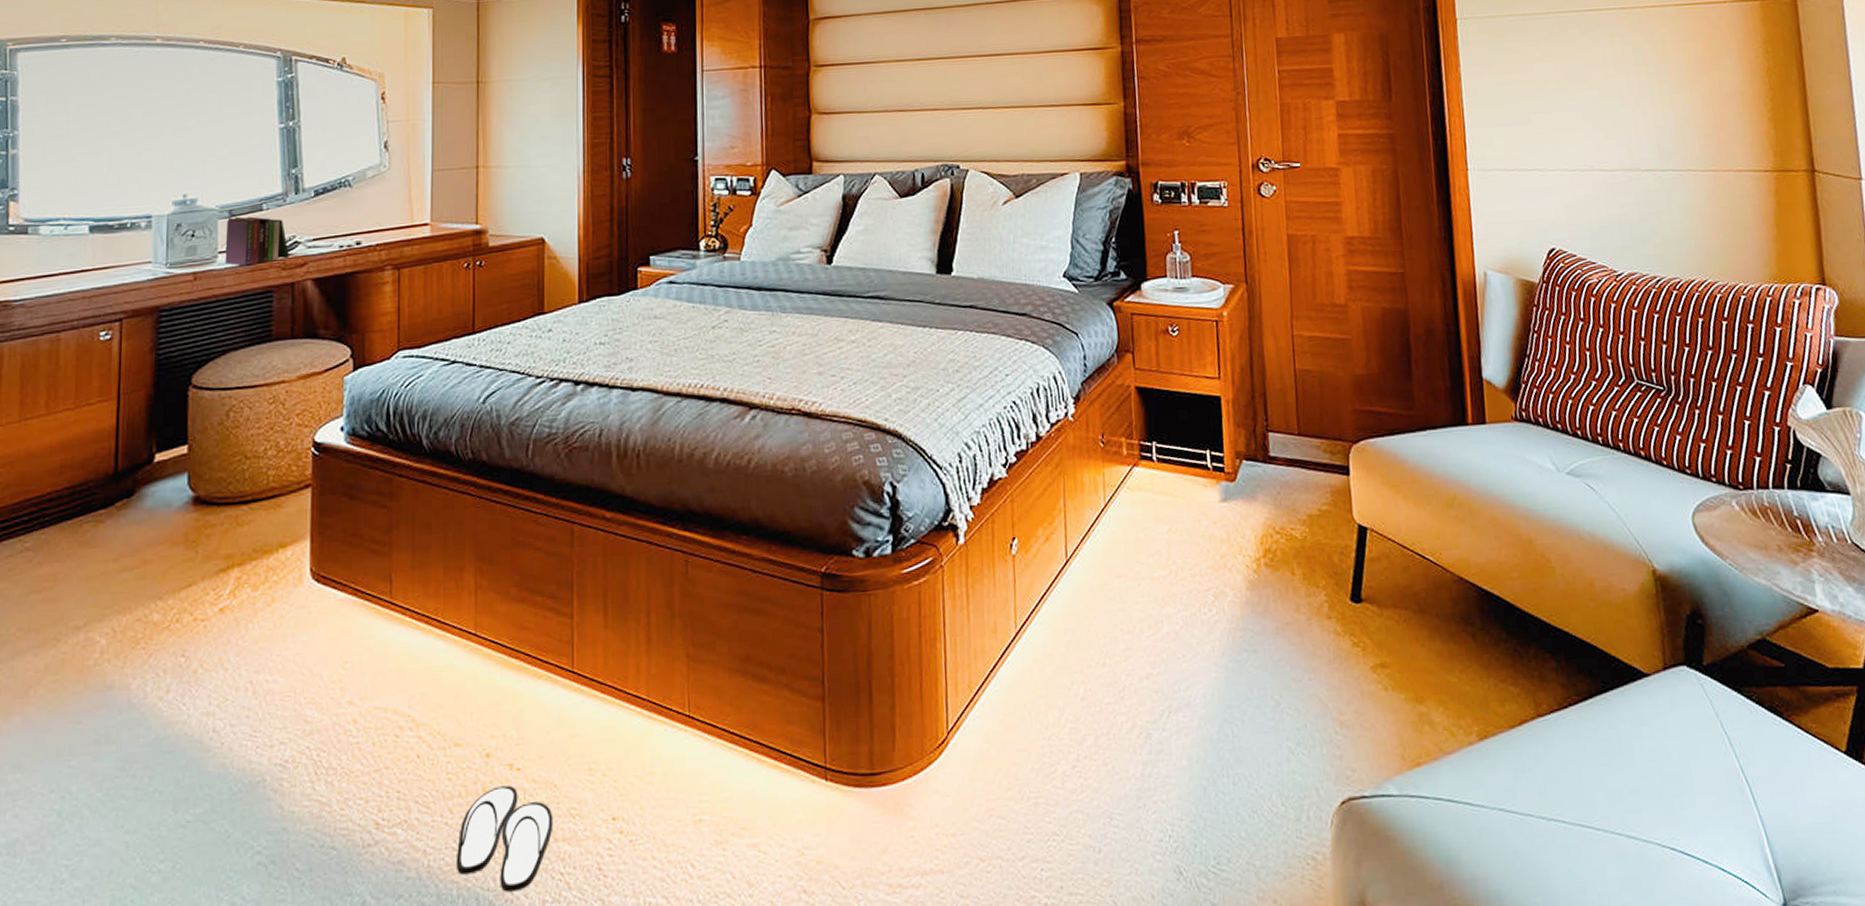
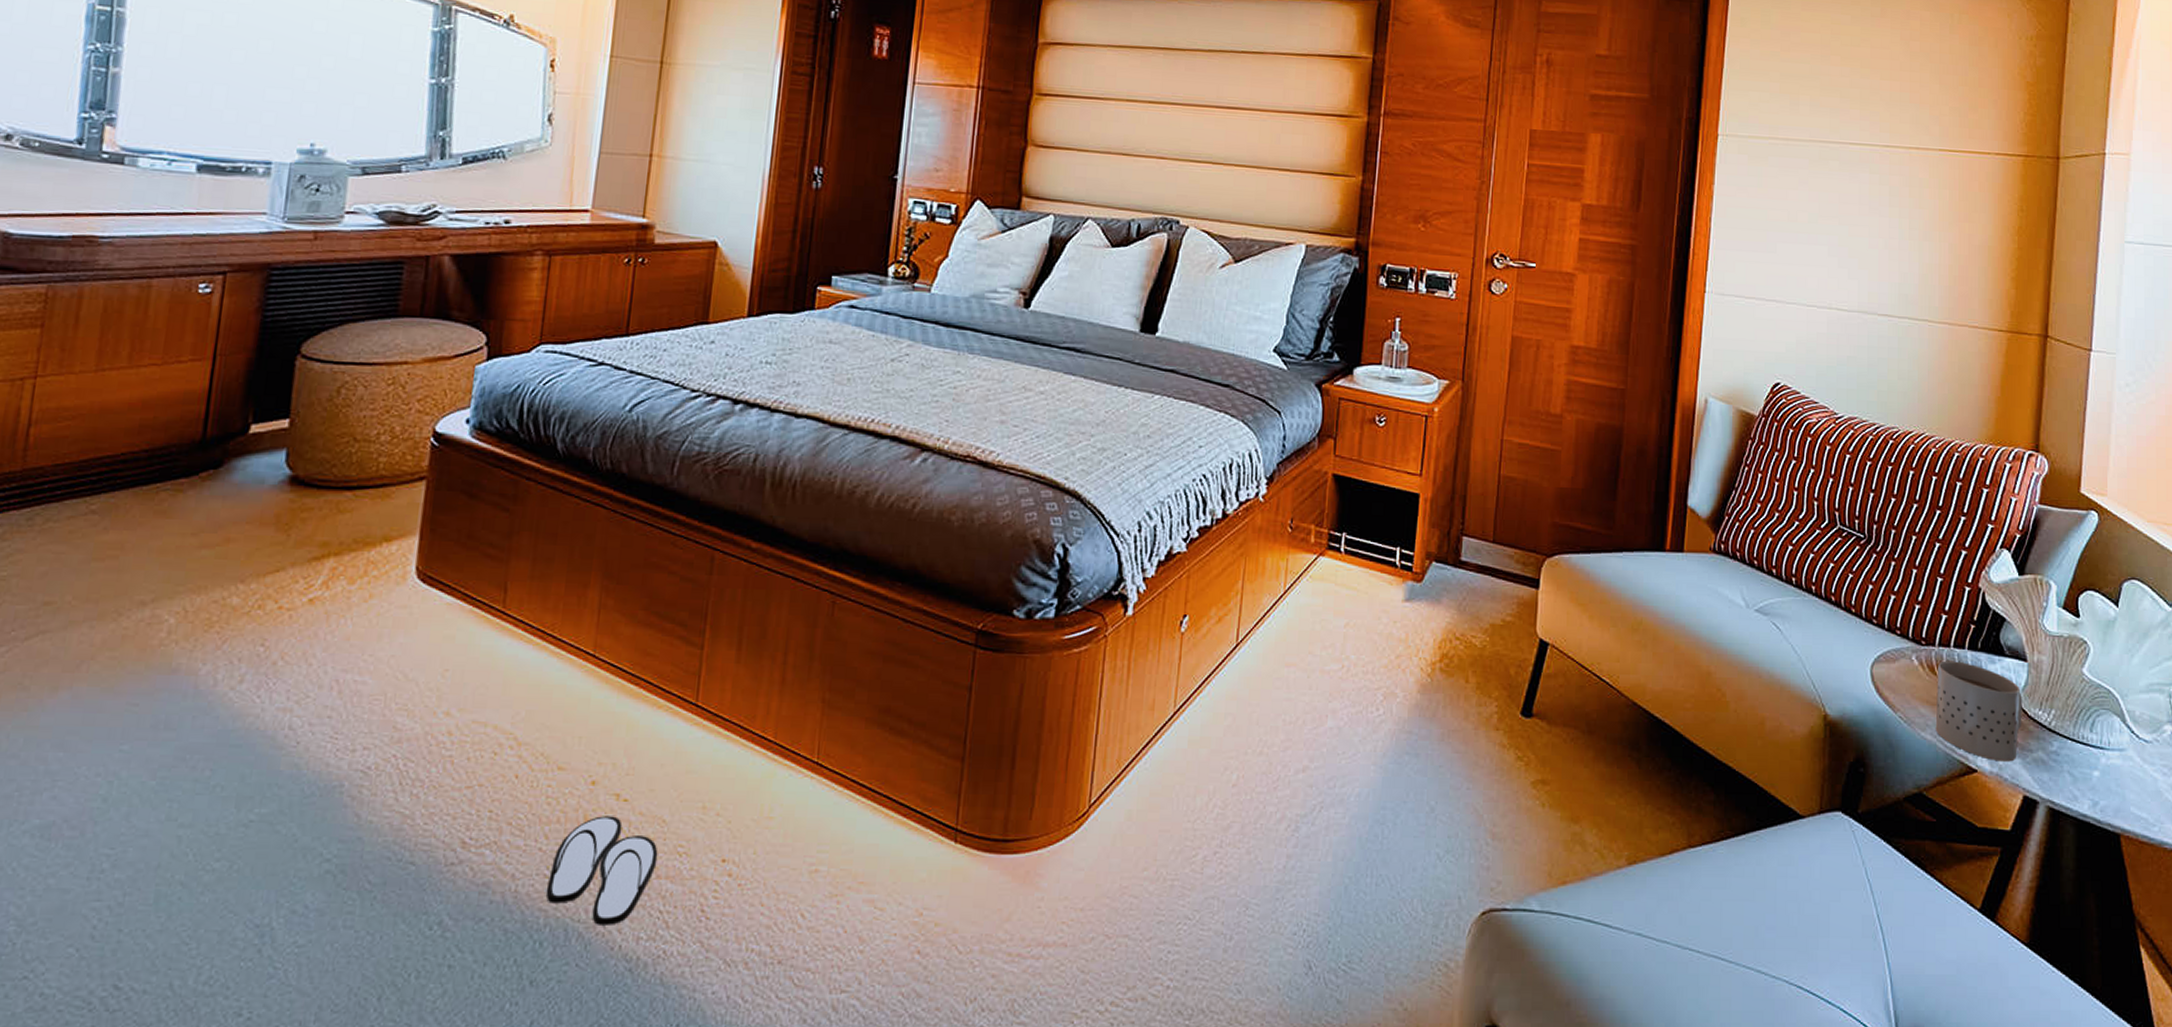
books: present [225,216,289,266] -> none [351,176,427,232]
mug: none [1759,502,1857,599] -> present [1935,660,2022,762]

